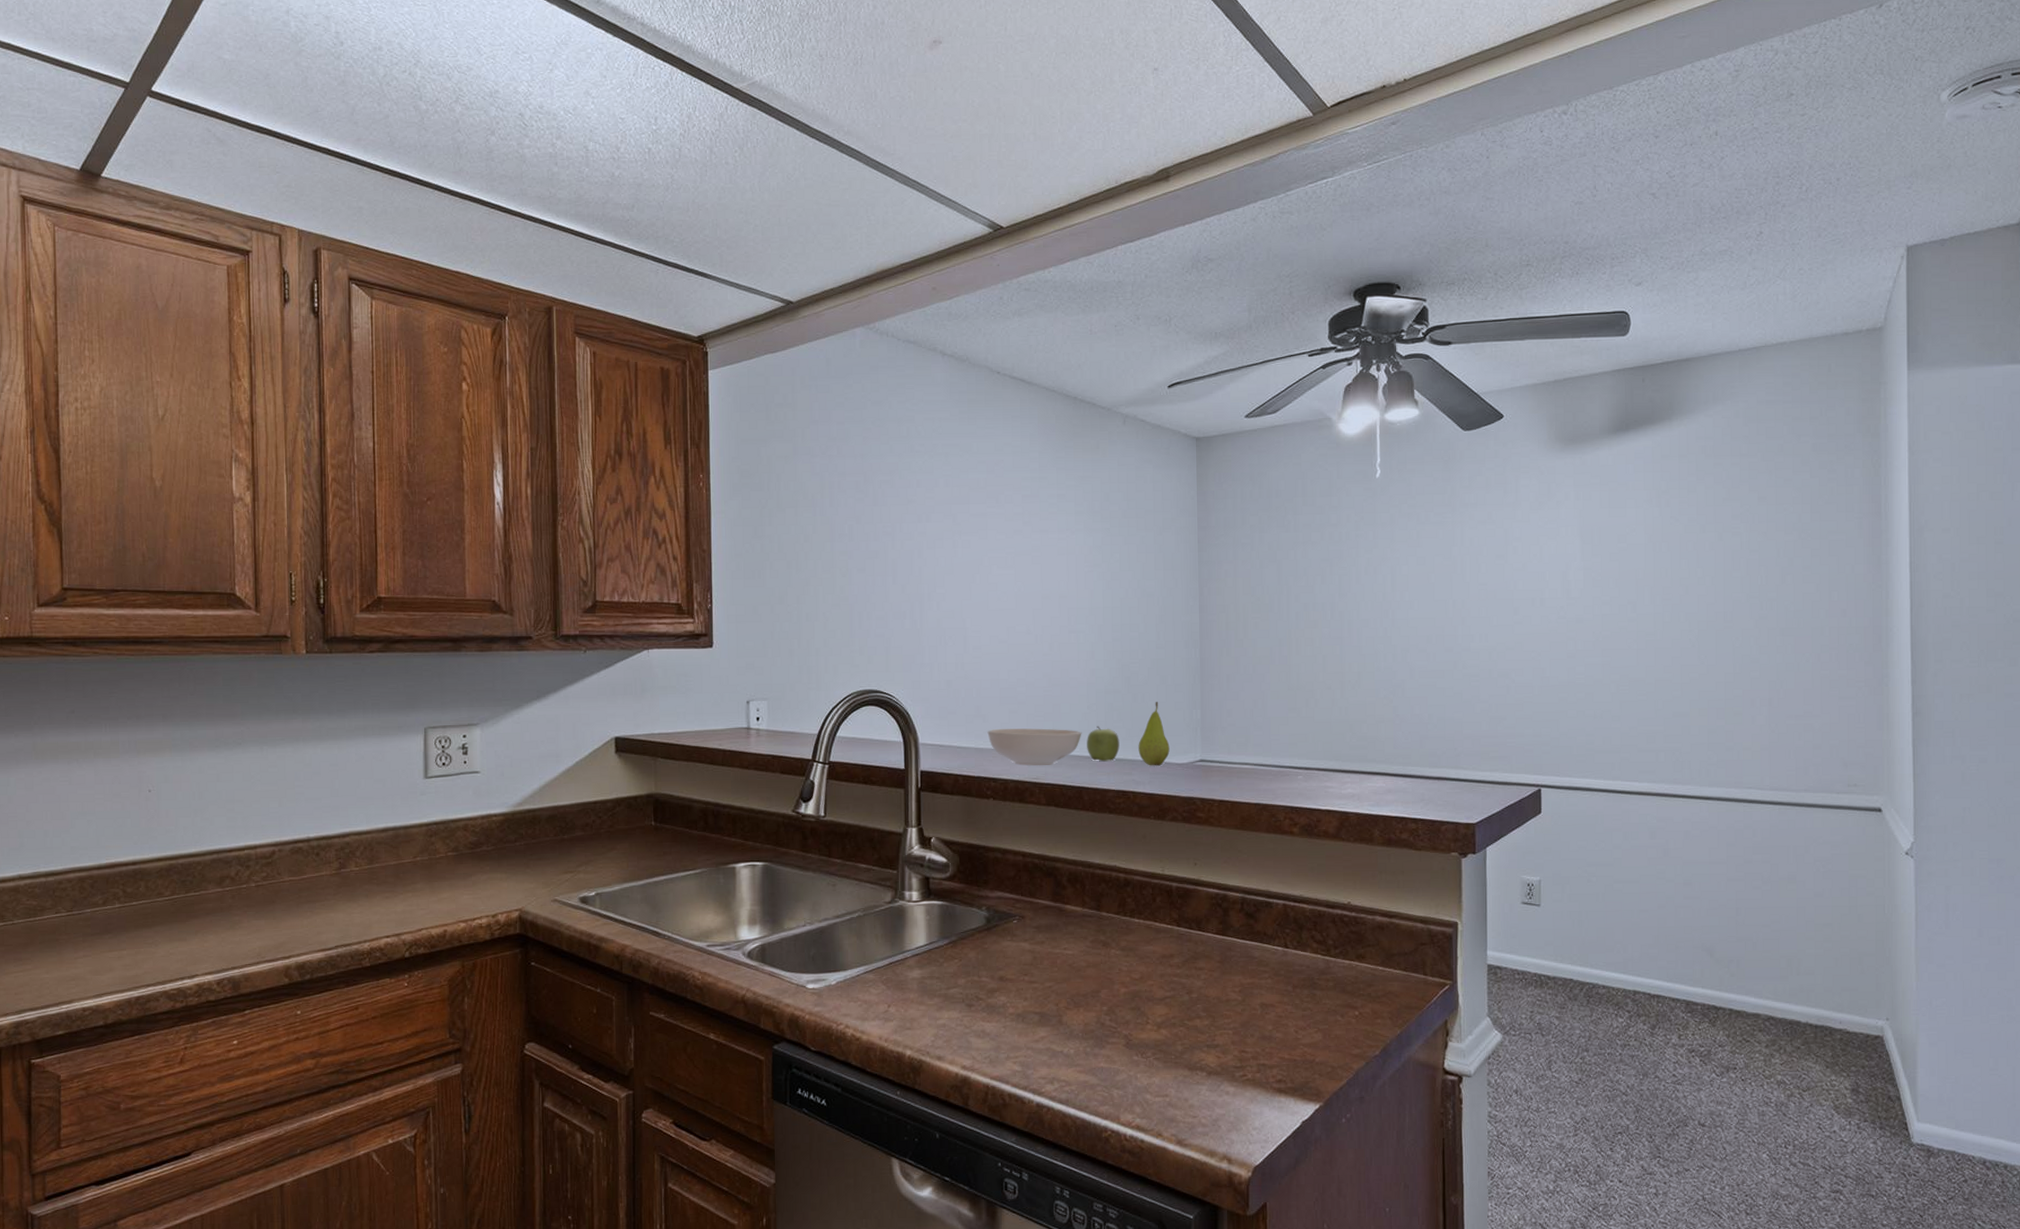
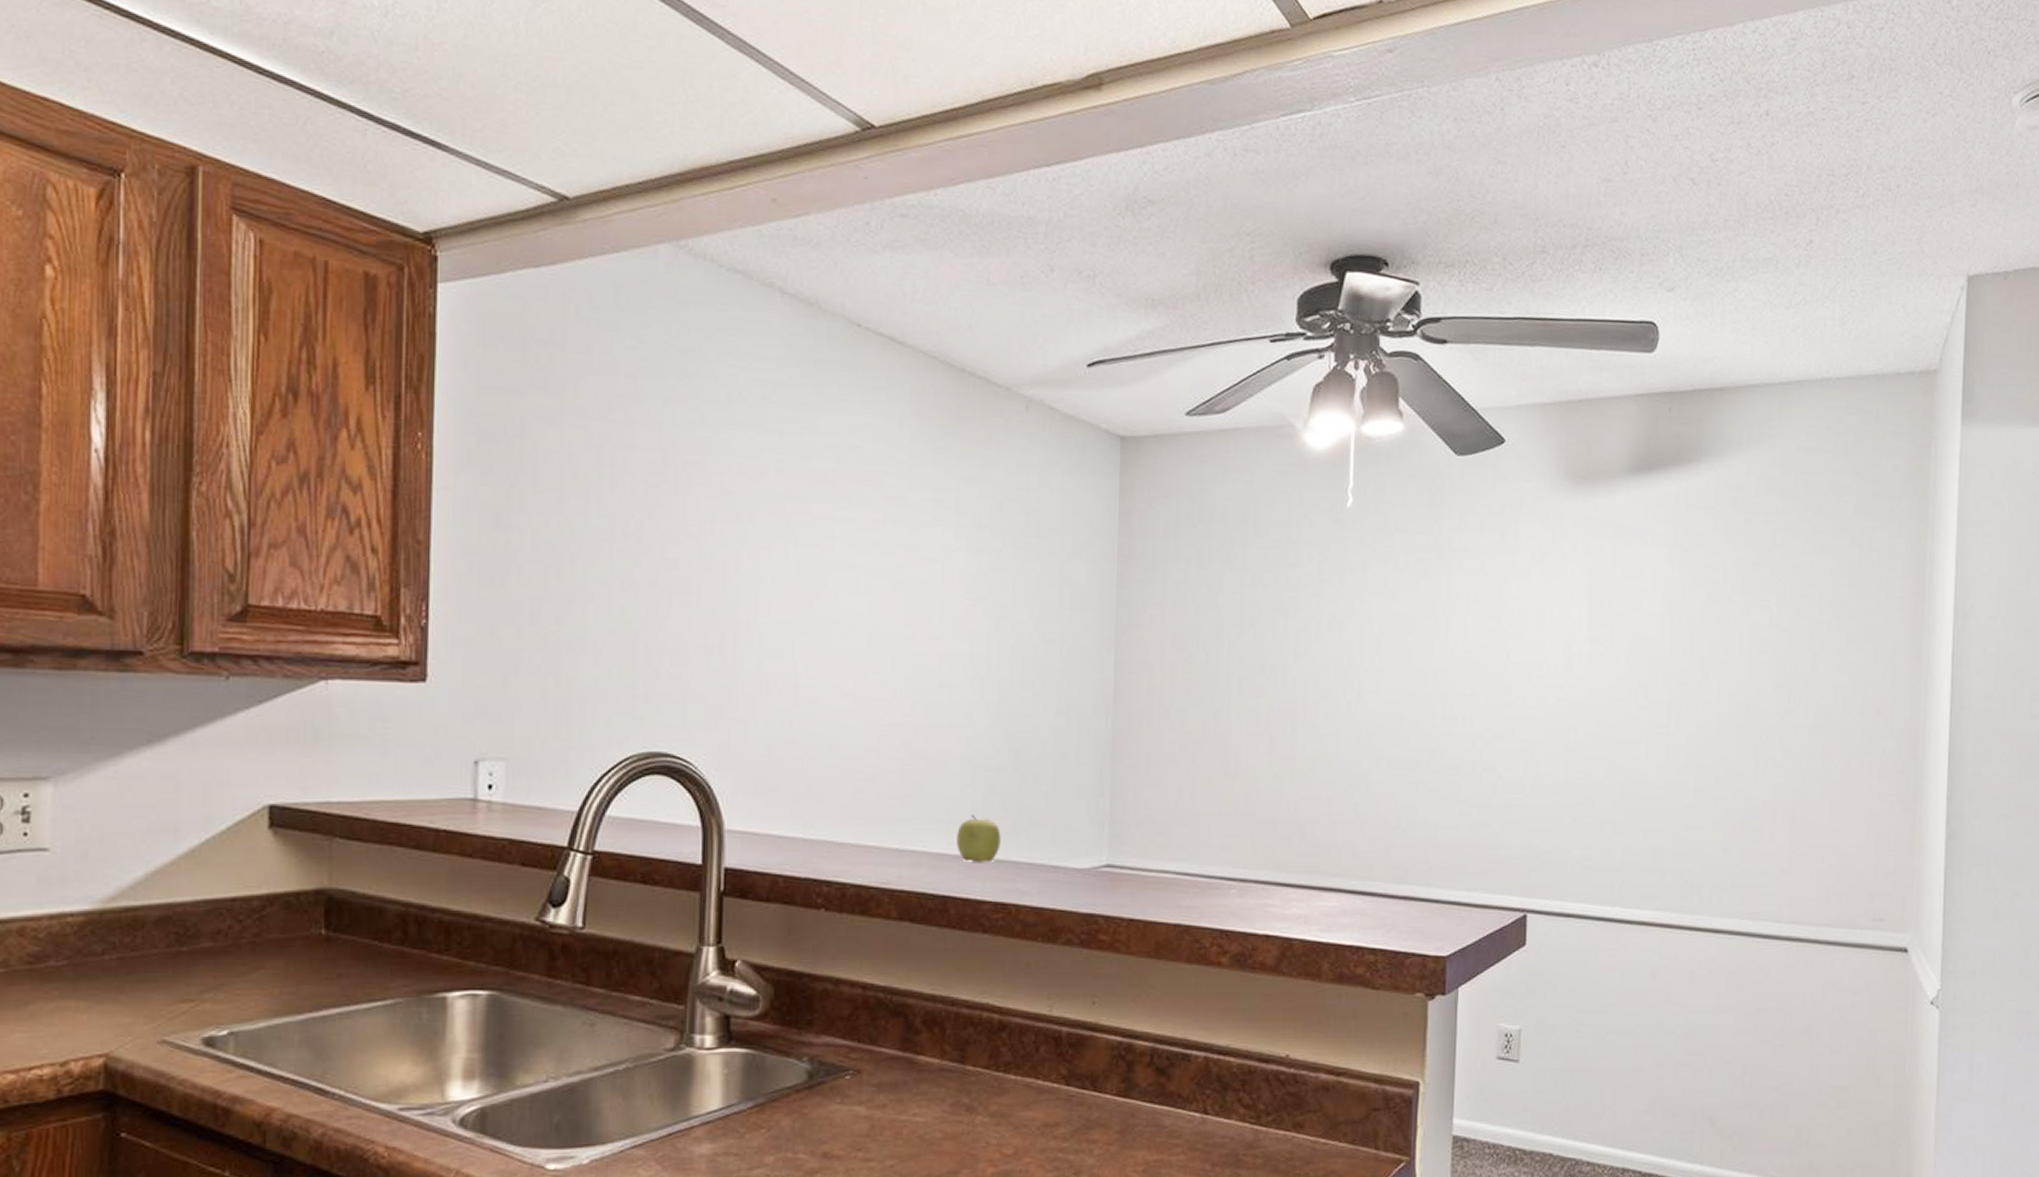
bowl: present [987,728,1082,766] -> none [821,814,951,865]
fruit: present [1138,702,1170,766] -> none [1025,785,1067,871]

